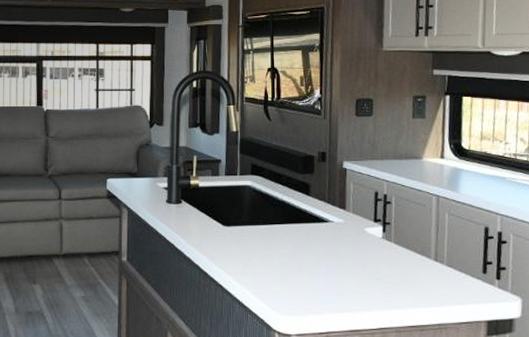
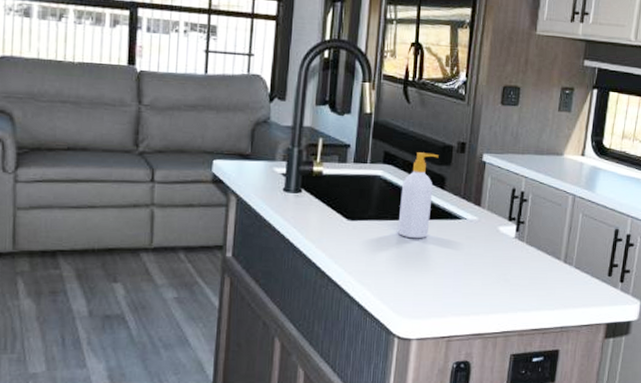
soap bottle: none [269,163,302,242] -> present [397,152,439,239]

